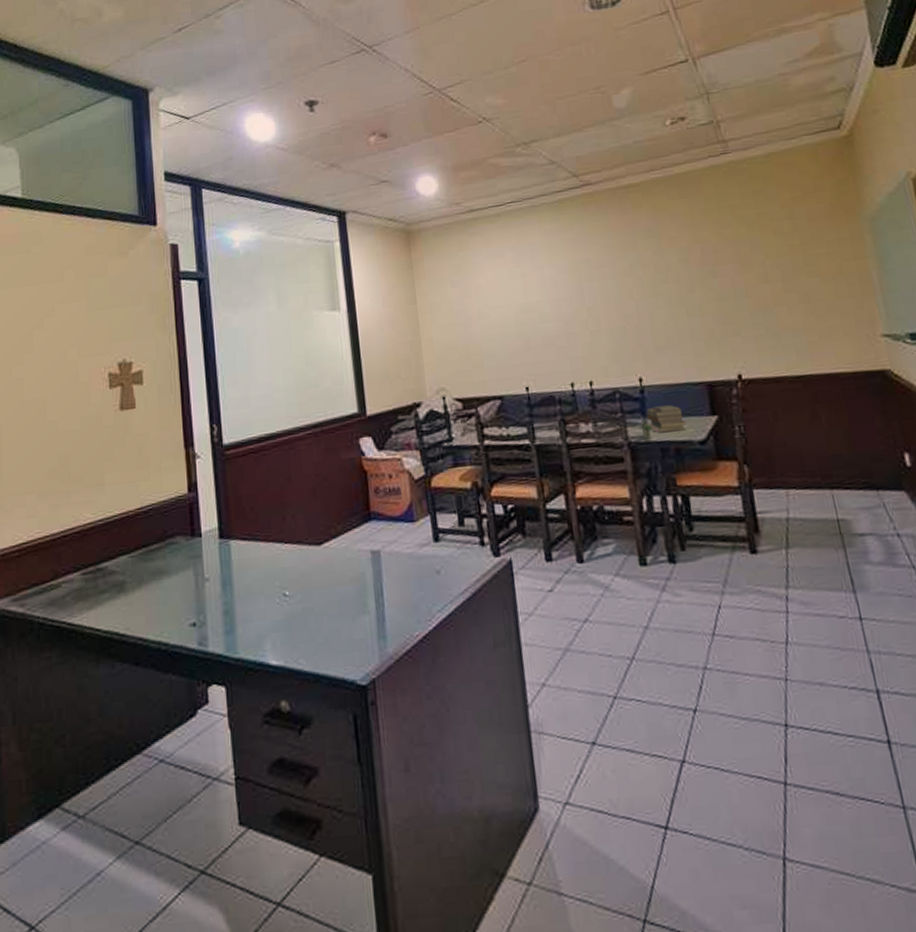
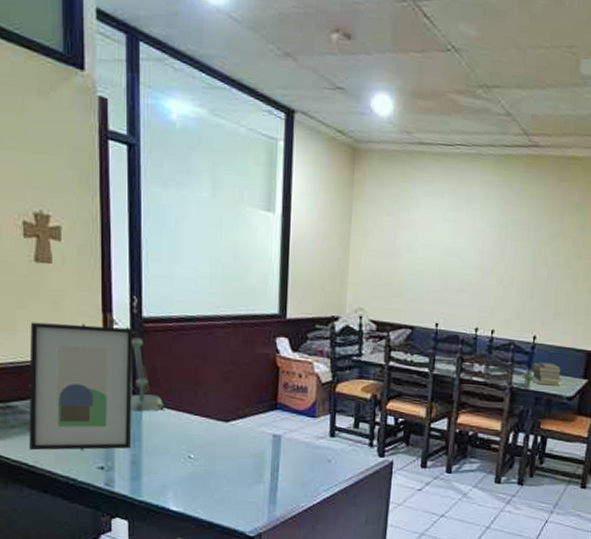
picture frame: none [117,457,223,616] -> present [28,322,136,451]
desk lamp: none [214,467,256,553] -> present [131,337,167,413]

